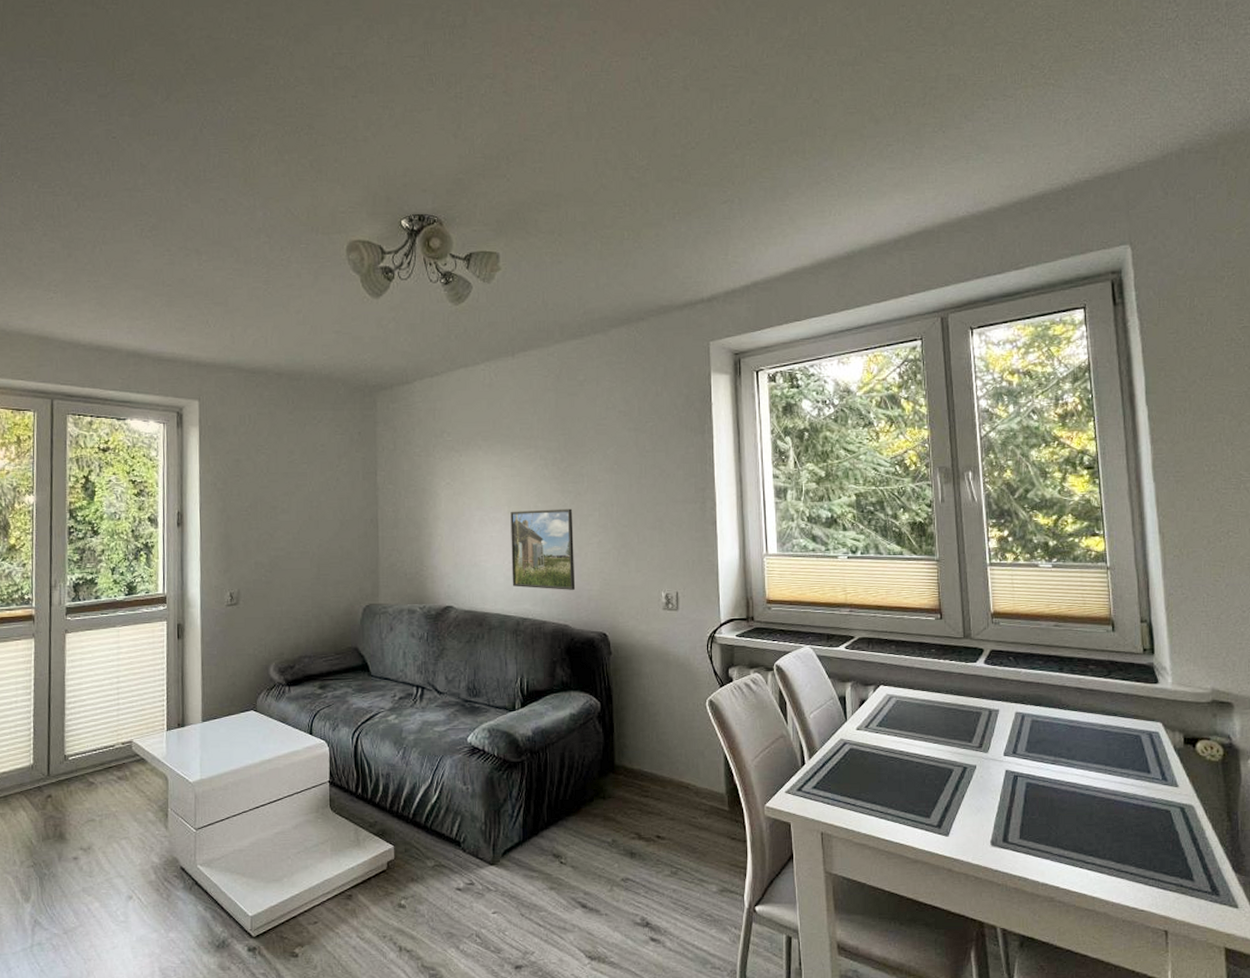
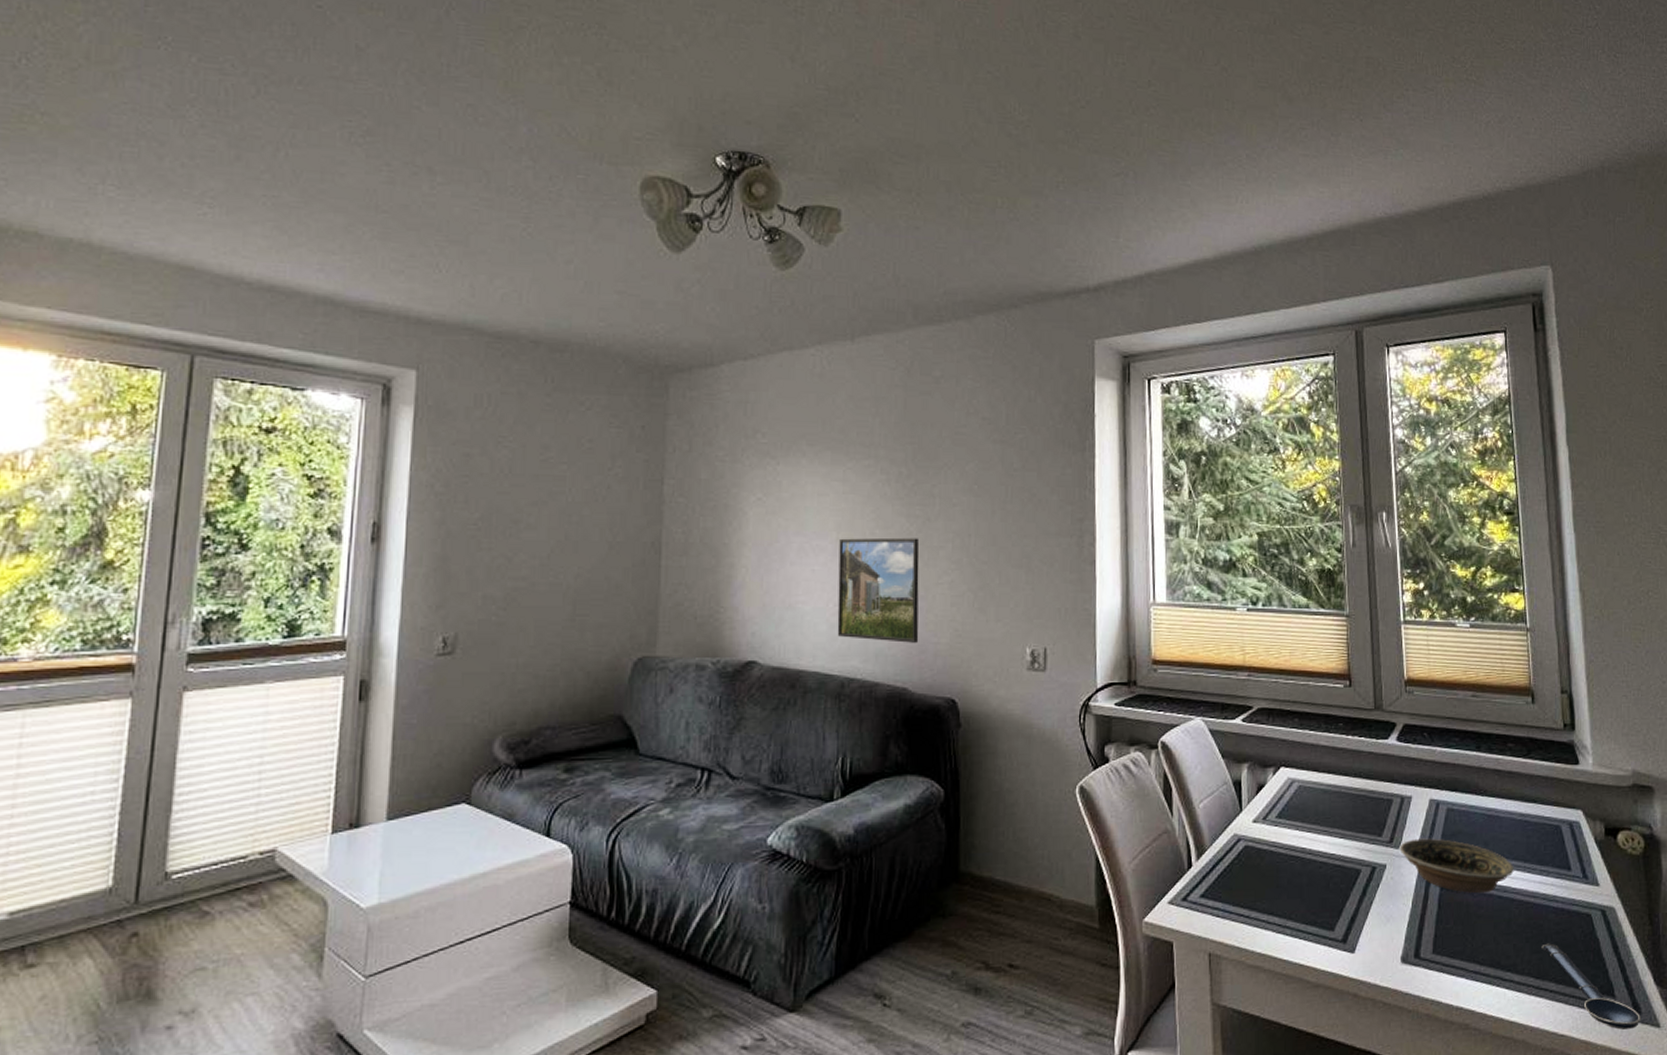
bowl: none [988,744,1096,791] -> present [1399,838,1514,894]
spoon: none [1122,834,1220,908] -> present [1541,943,1642,1030]

